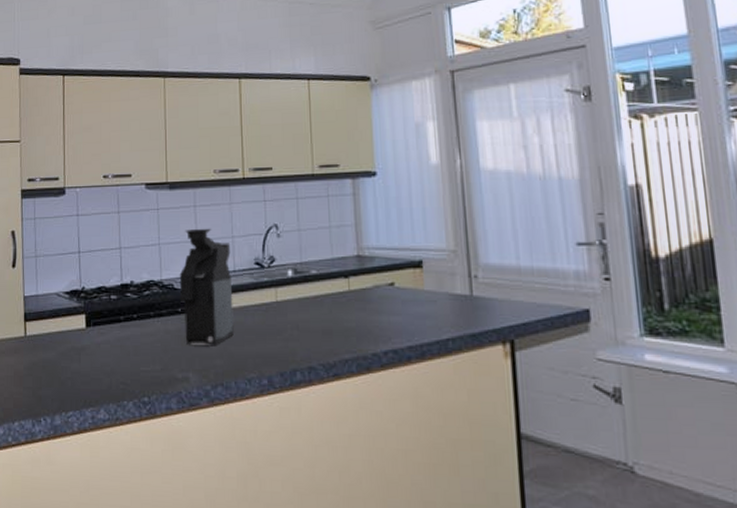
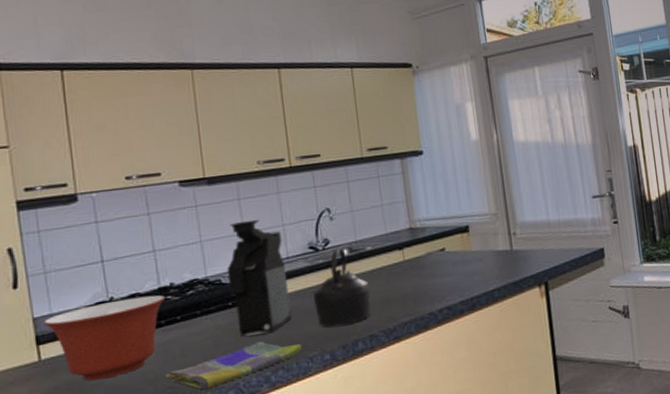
mixing bowl: none [30,290,126,363] -> present [42,295,166,381]
dish towel: none [120,353,241,392] -> present [166,342,302,390]
kettle: none [256,267,312,351] -> present [313,247,371,327]

